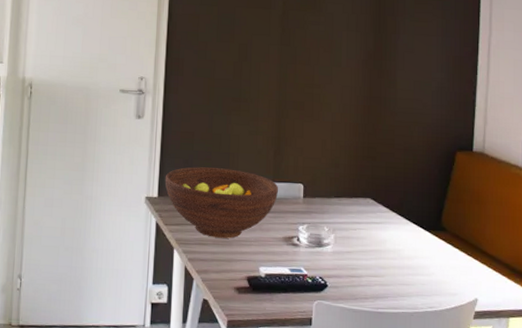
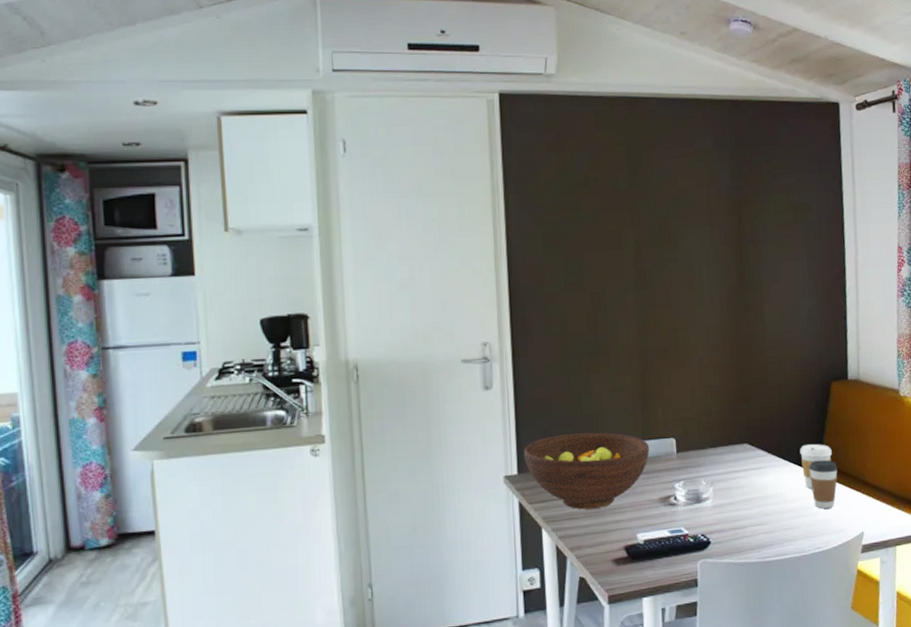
coffee cup: none [420,207,452,249] -> present [799,444,832,489]
coffee cup: none [428,223,456,271] -> present [809,460,838,509]

